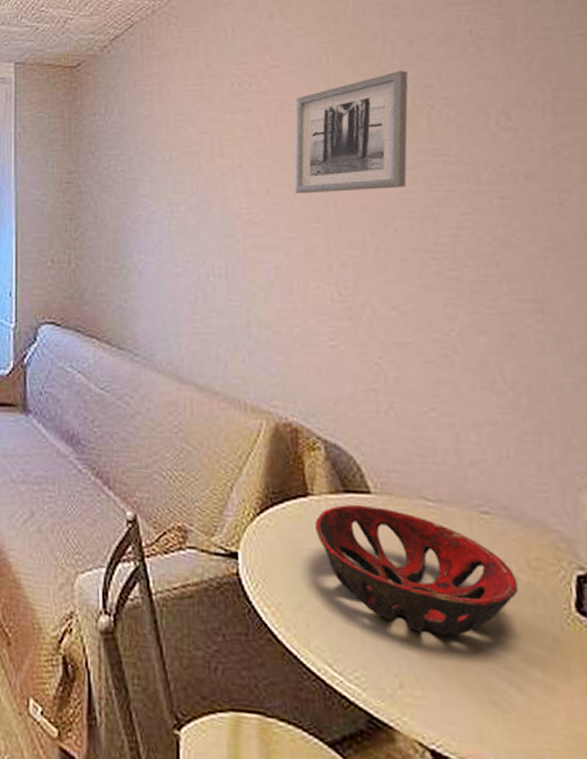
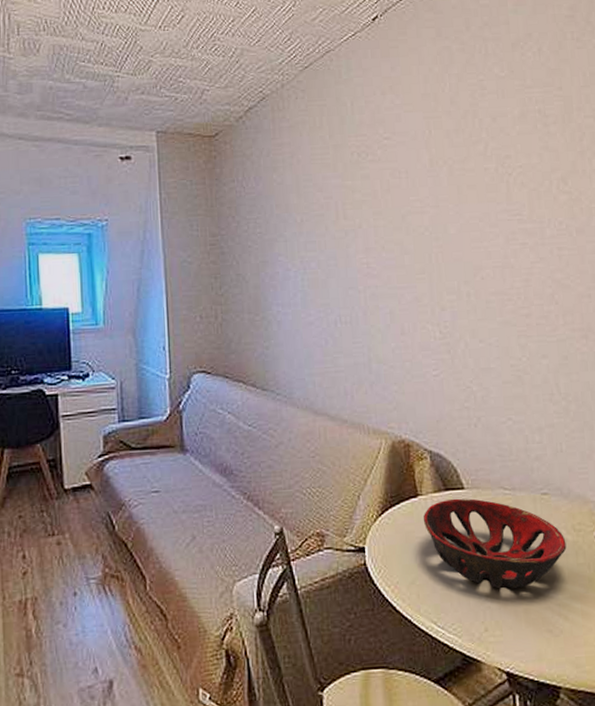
wall art: present [294,70,408,194] -> none [404,143,493,250]

